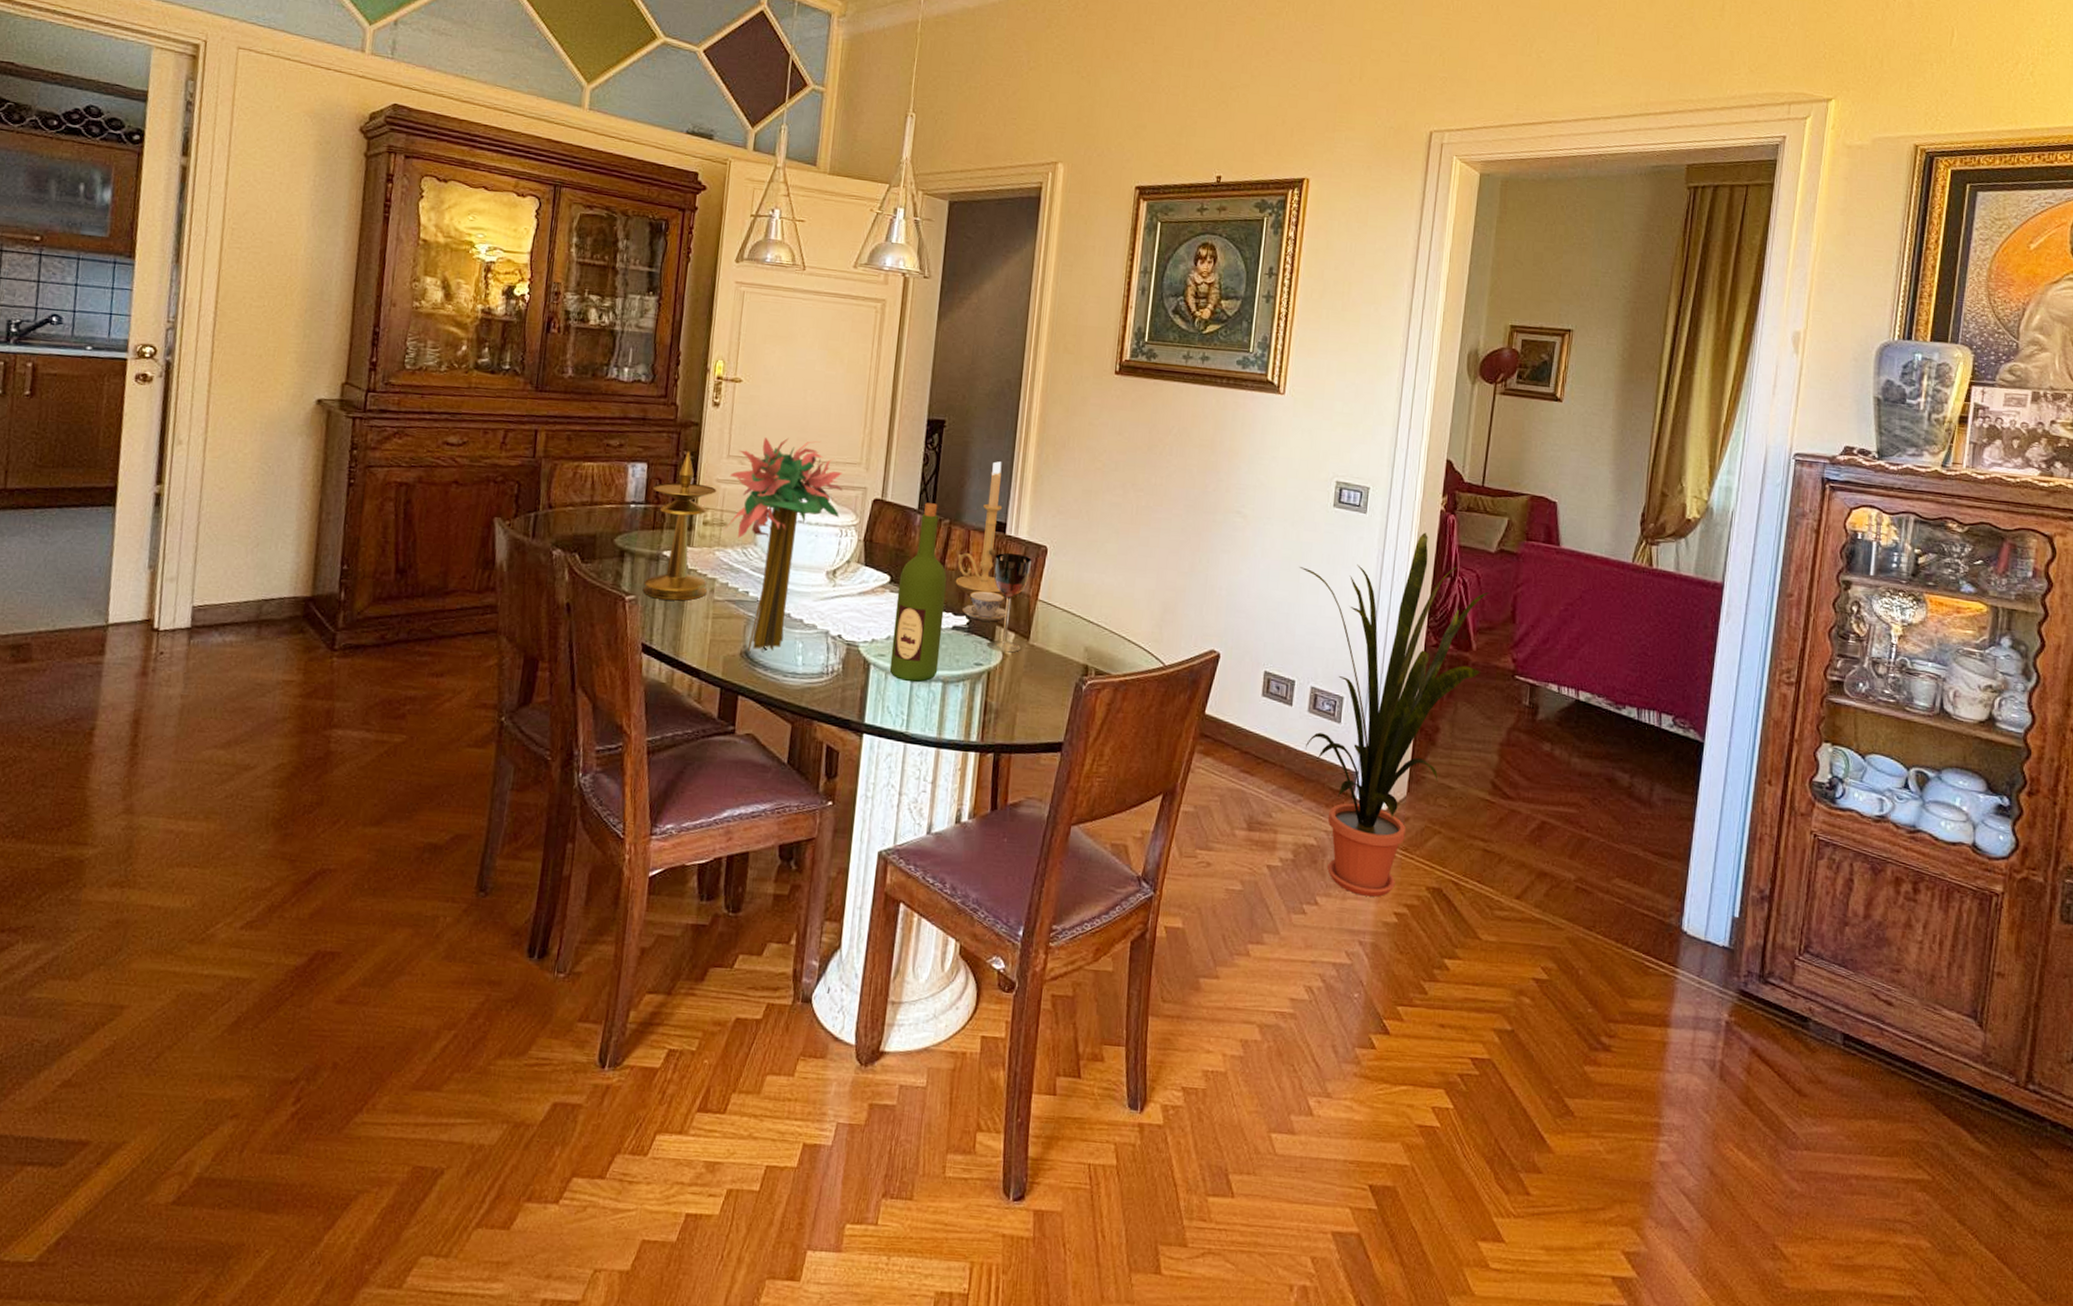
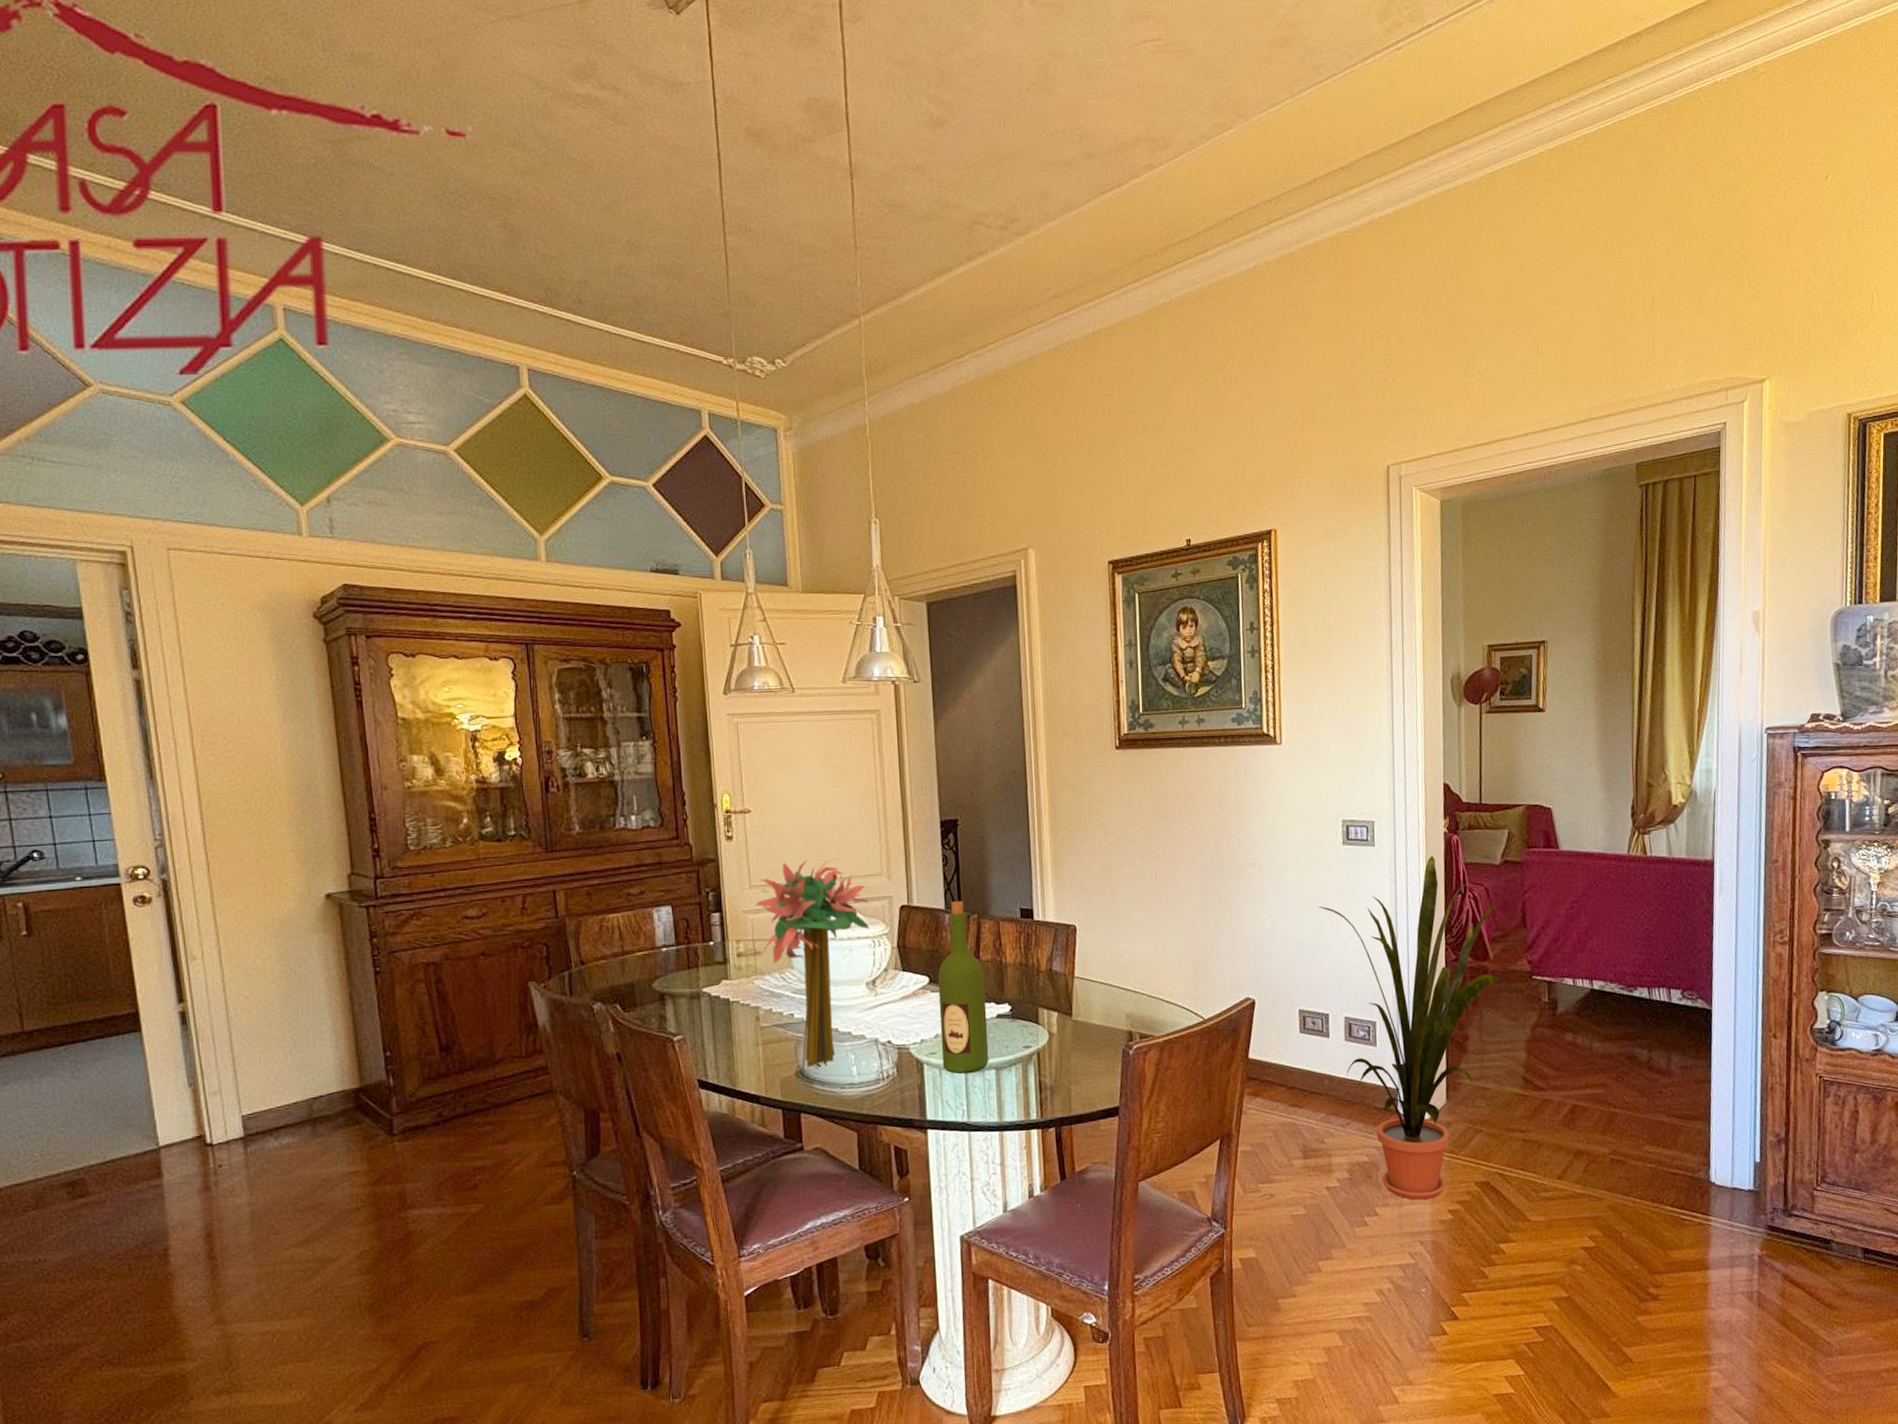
candlestick: present [642,451,717,601] -> none [681,888,752,1035]
candle holder: present [955,461,1005,596] -> none [991,851,1042,983]
teacup: present [962,590,1007,622] -> none [1003,976,1047,1006]
wineglass: present [986,552,1031,653] -> none [1027,936,1066,1032]

